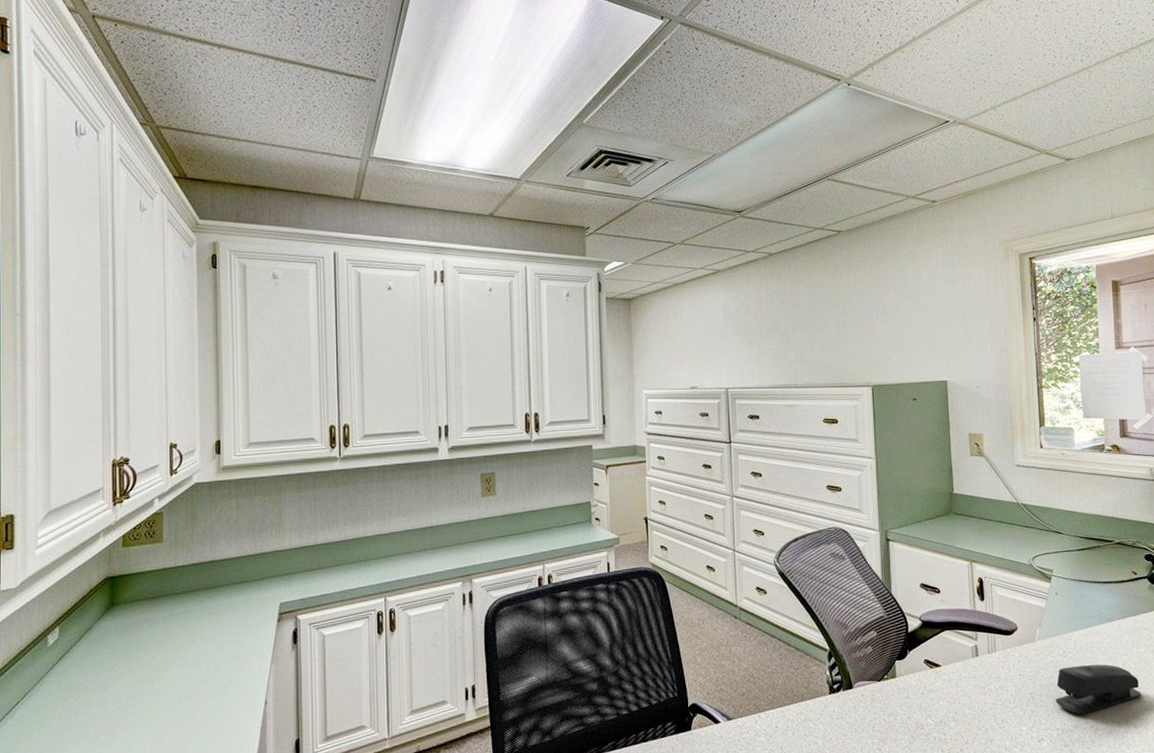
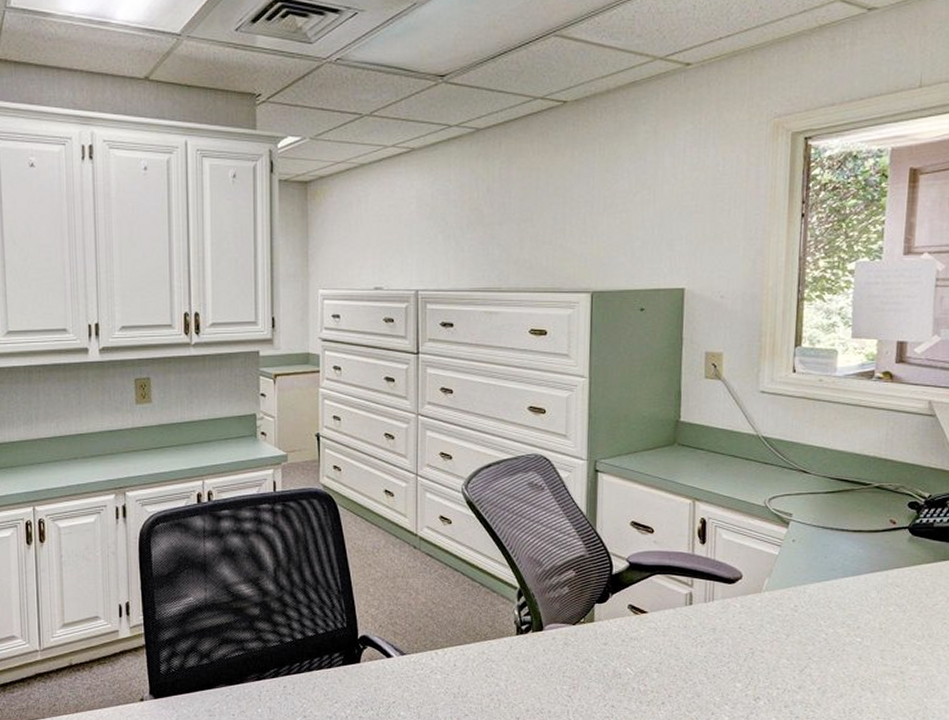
stapler: present [1055,664,1141,715] -> none [778,621,883,675]

